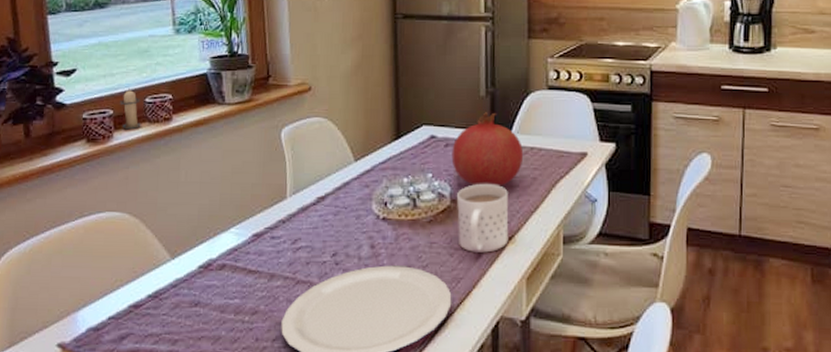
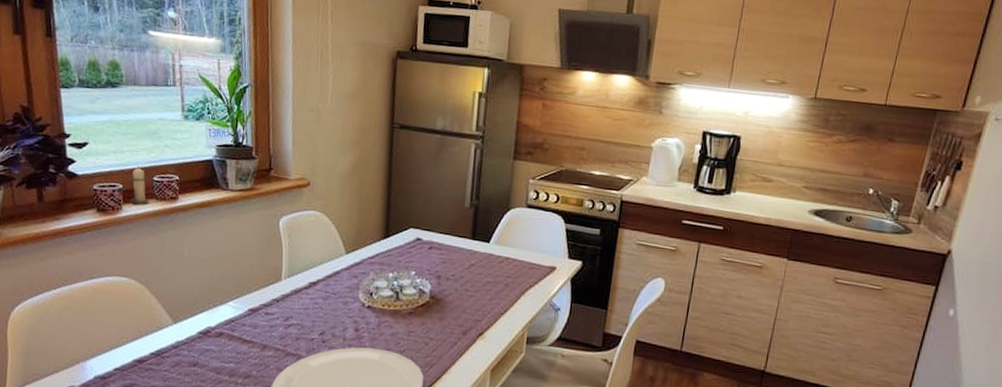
fruit: present [451,112,524,186] -> none [434,222,499,289]
mug: present [456,183,509,253] -> none [433,285,482,345]

